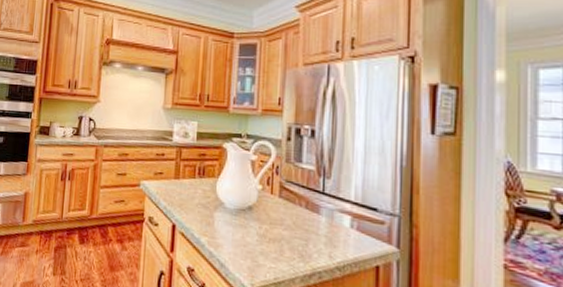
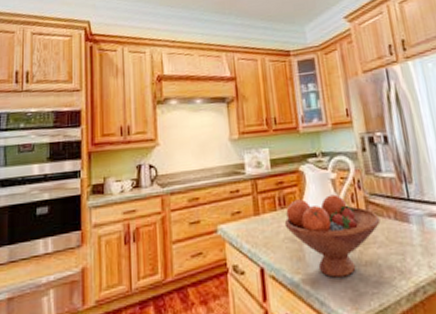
fruit bowl: none [200,172,291,248] -> present [284,194,381,278]

